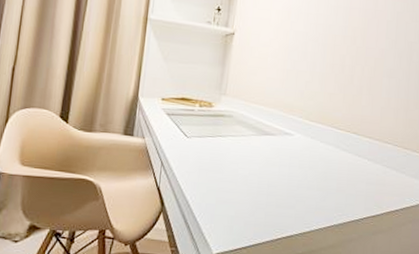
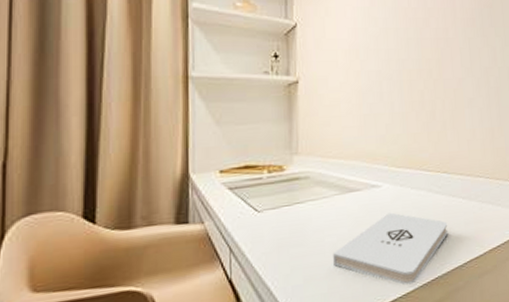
notepad: none [242,159,350,226] -> present [332,212,448,285]

